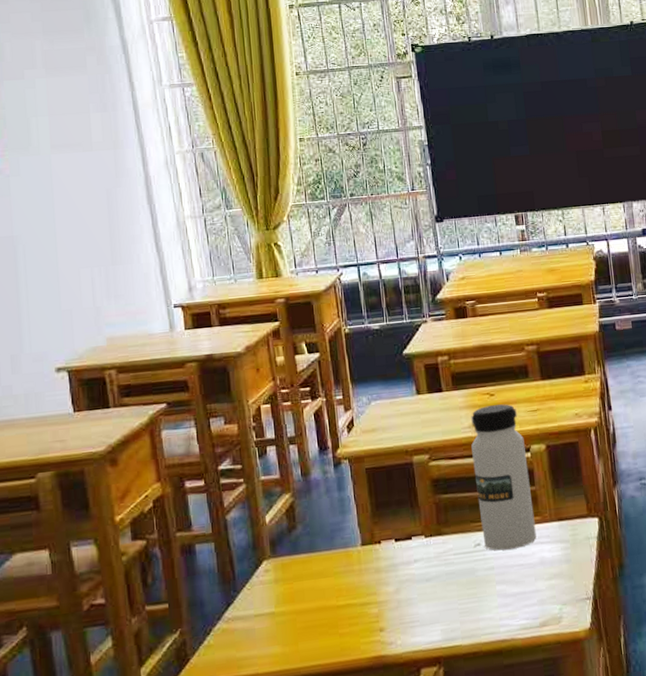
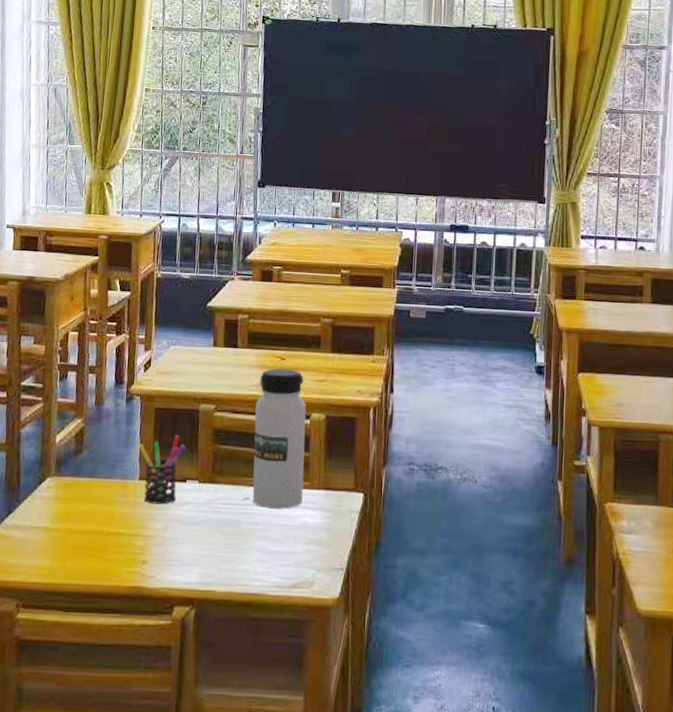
pen holder: none [355,492,406,569] -> present [138,435,187,505]

